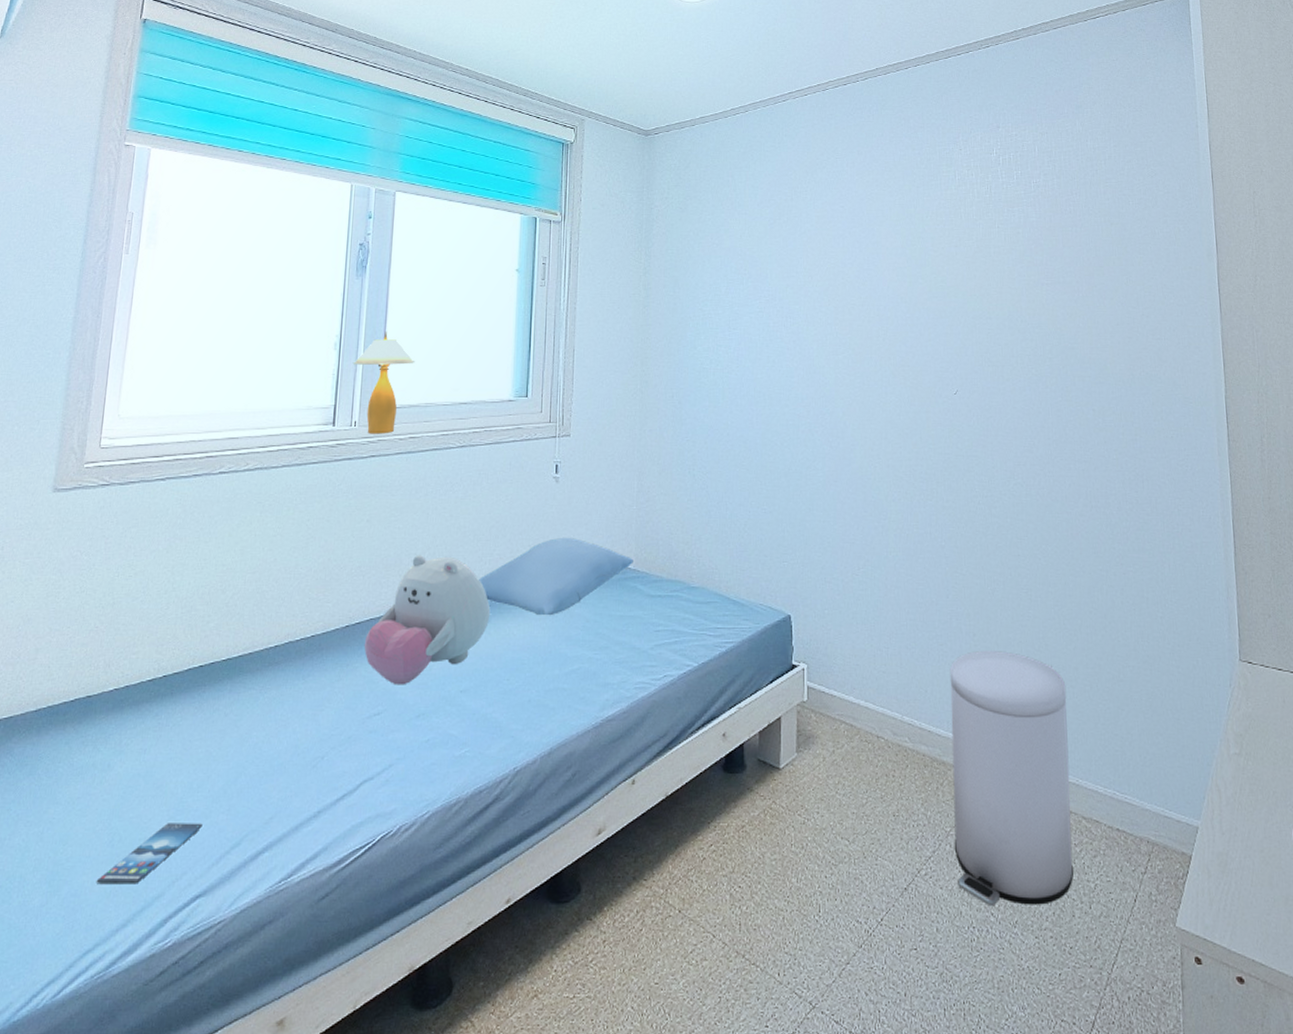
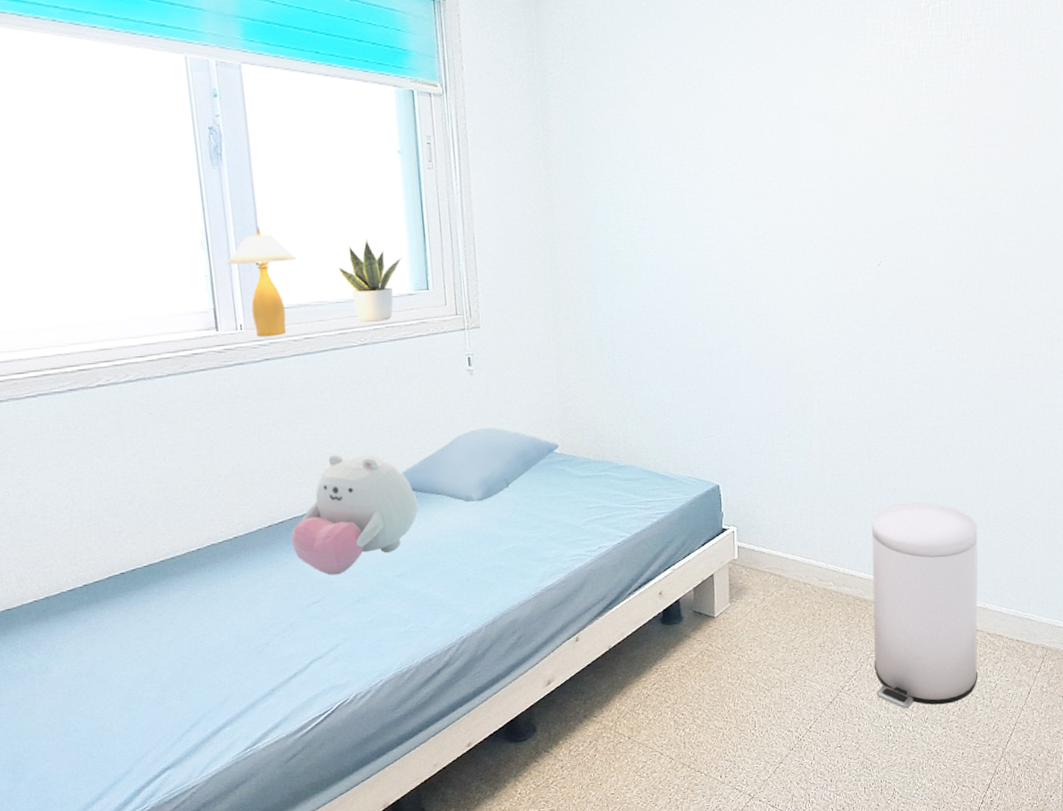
smartphone: present [96,823,203,885] -> none [60,709,158,767]
potted plant: none [450,347,507,425] -> present [339,239,402,322]

